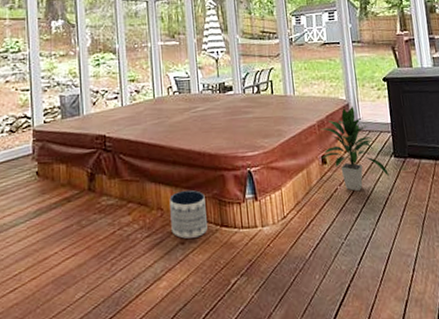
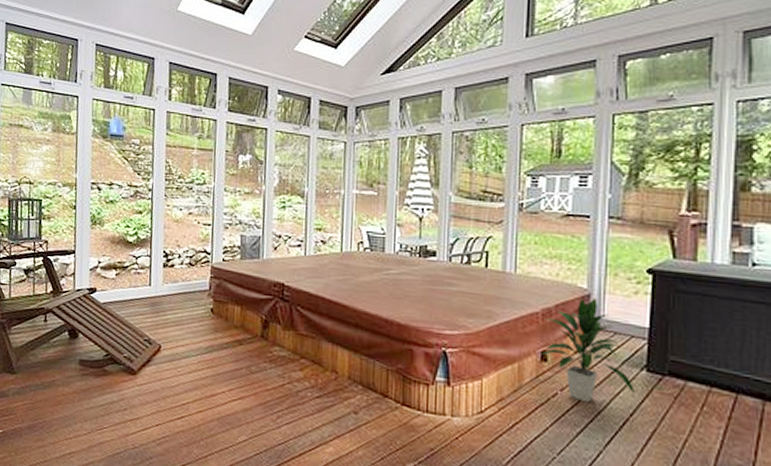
planter: present [169,190,207,239] -> none [345,357,387,411]

